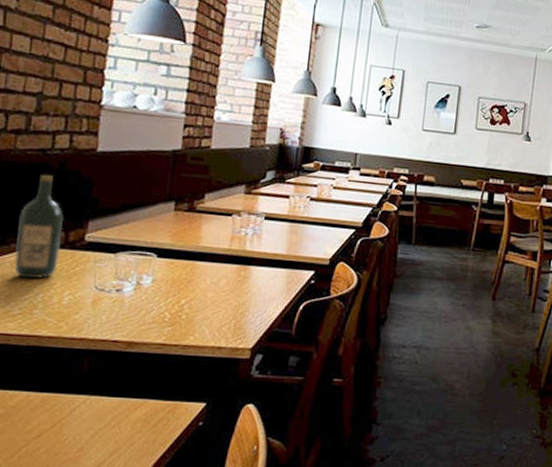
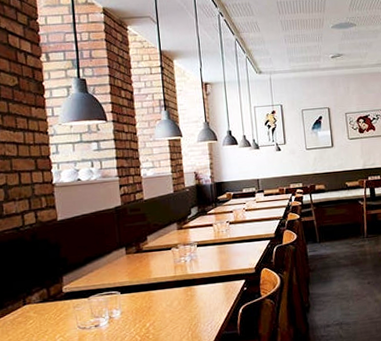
wine bottle: present [14,175,65,279] -> none [10,247,47,331]

